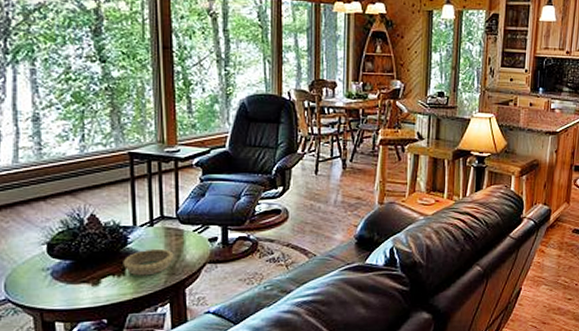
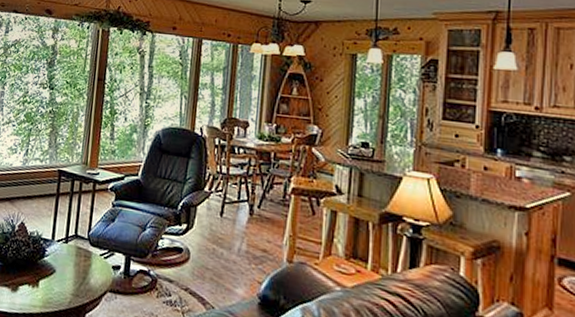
decorative bowl: present [123,248,174,276] -> none [38,265,81,293]

